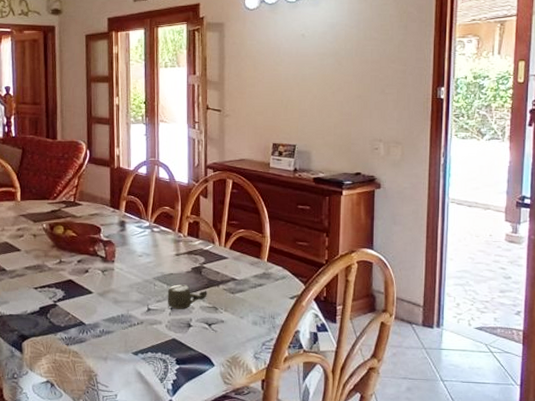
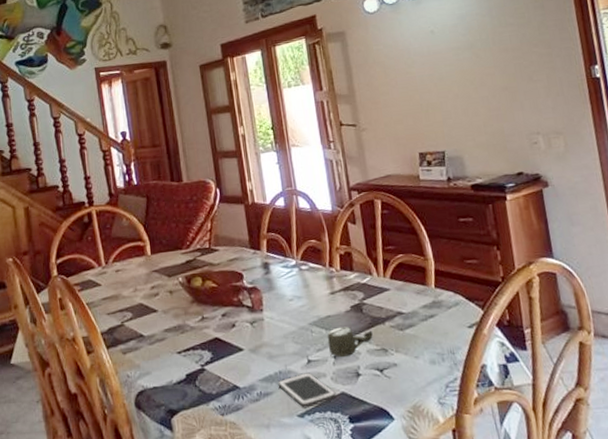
cell phone: none [119,319,168,348] -> present [278,372,337,408]

